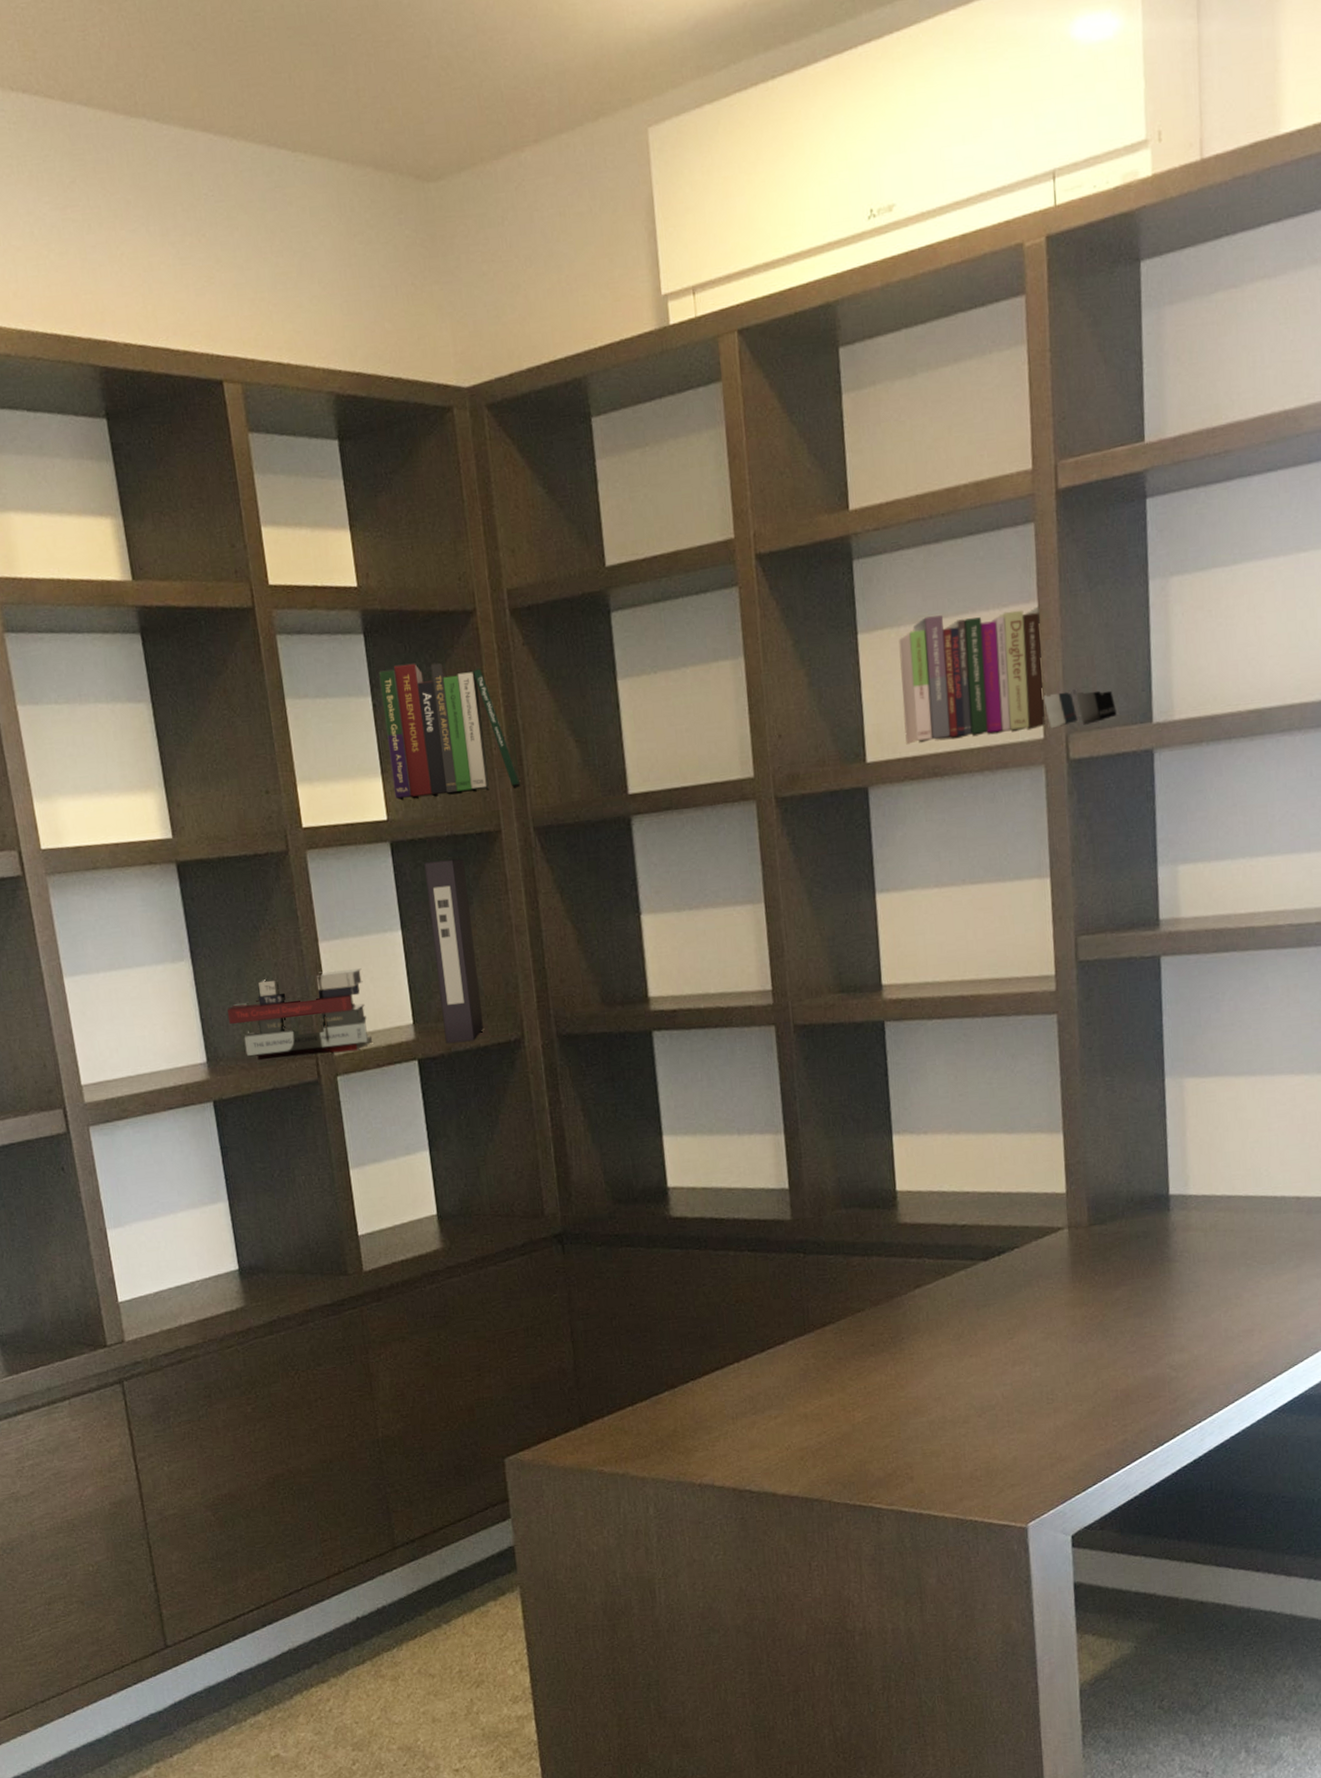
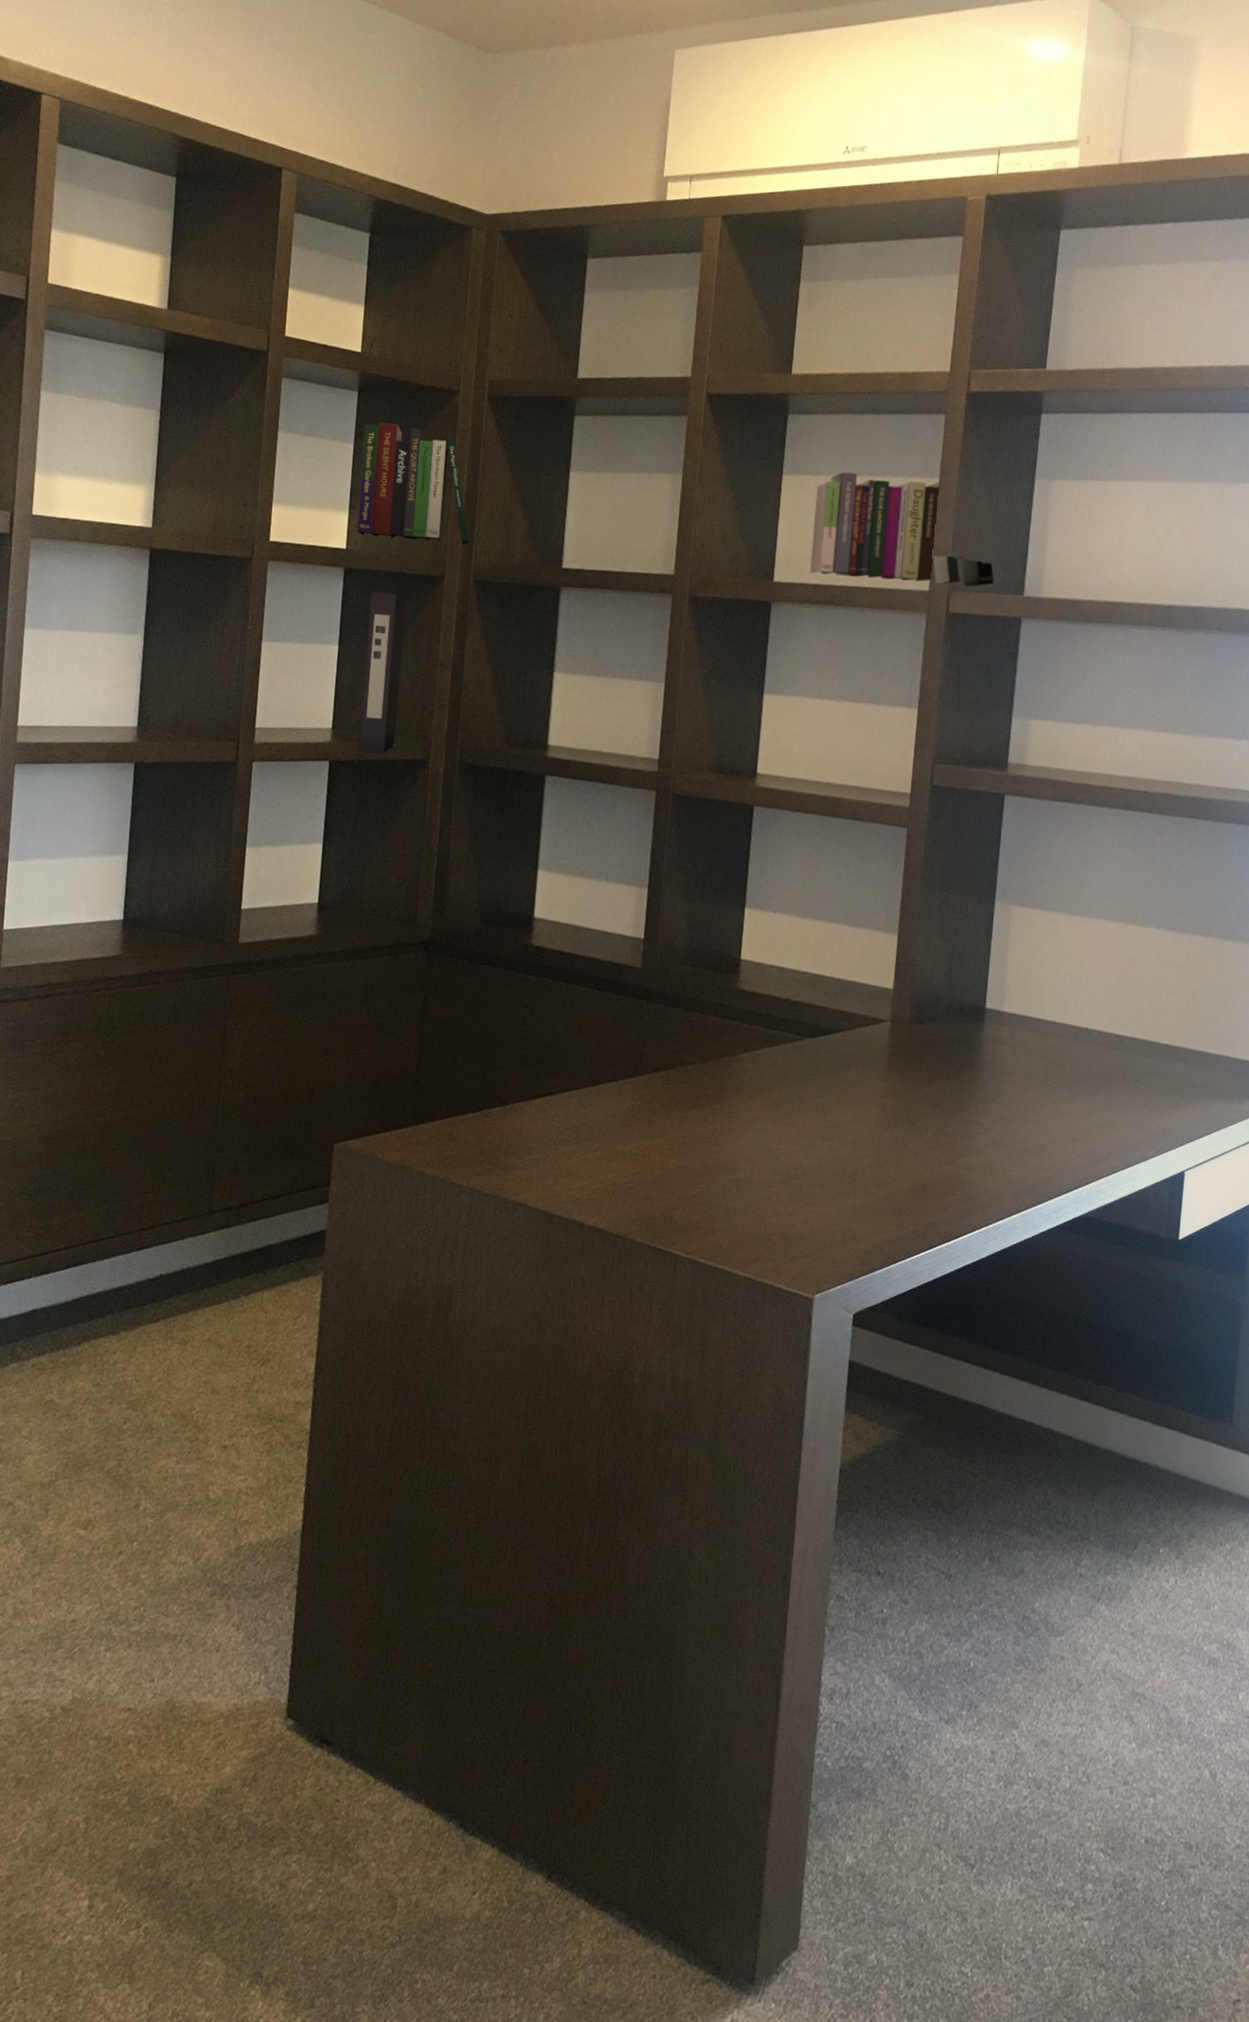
books: present [228,968,373,1060] -> none [166,664,296,743]

